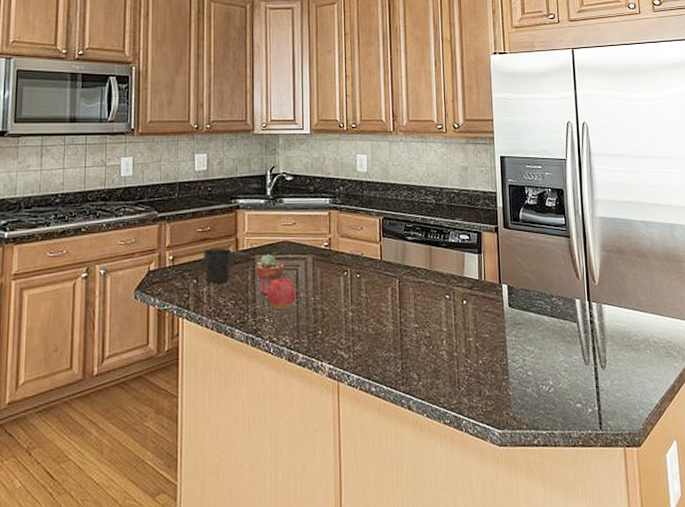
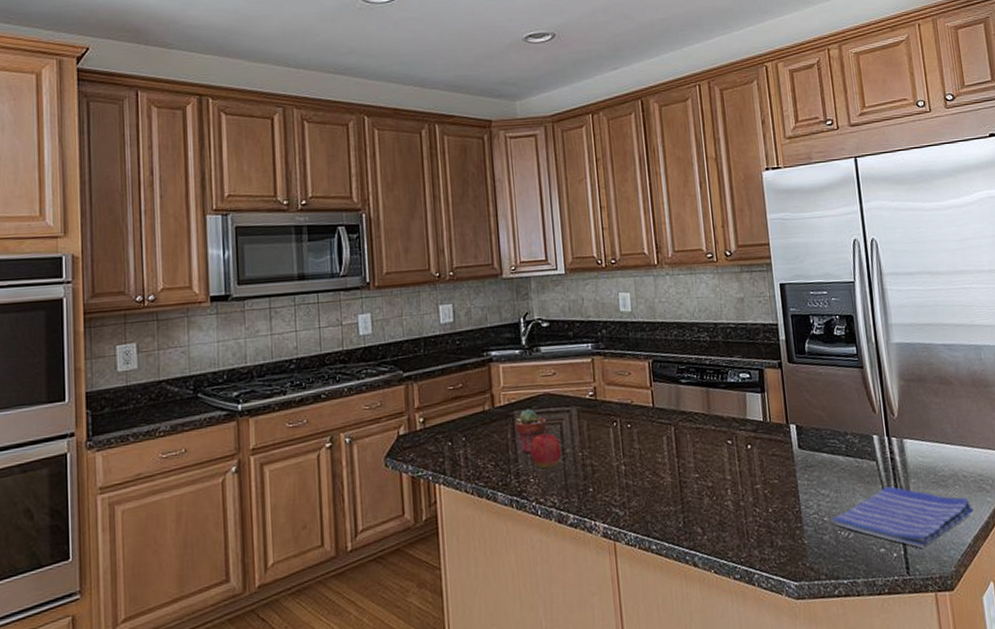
cup: present [203,247,233,283] -> none [456,405,489,445]
dish towel: none [533,347,662,406] -> present [830,486,974,549]

